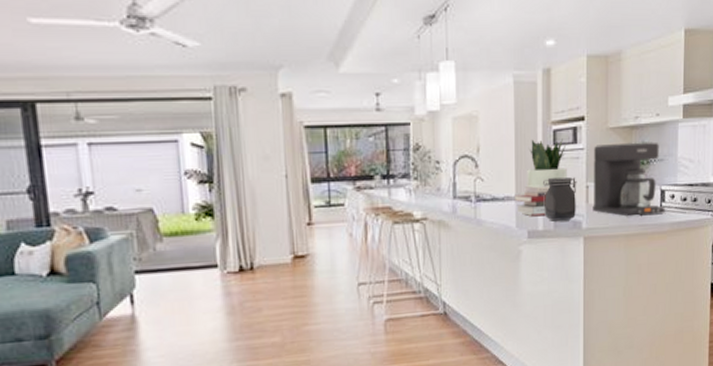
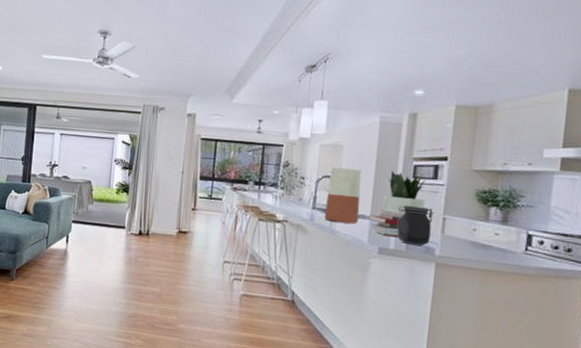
vase: none [467,143,504,211] -> present [325,167,361,225]
coffee maker: present [593,142,665,217] -> none [448,183,531,257]

